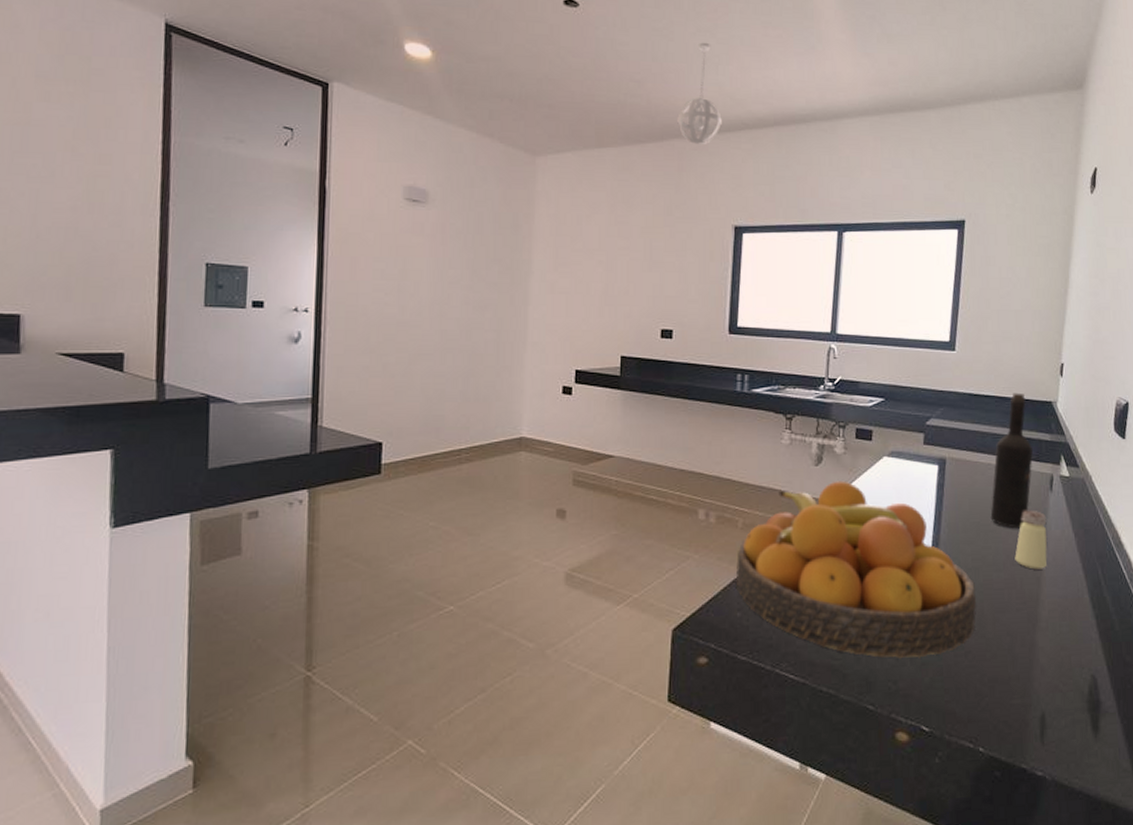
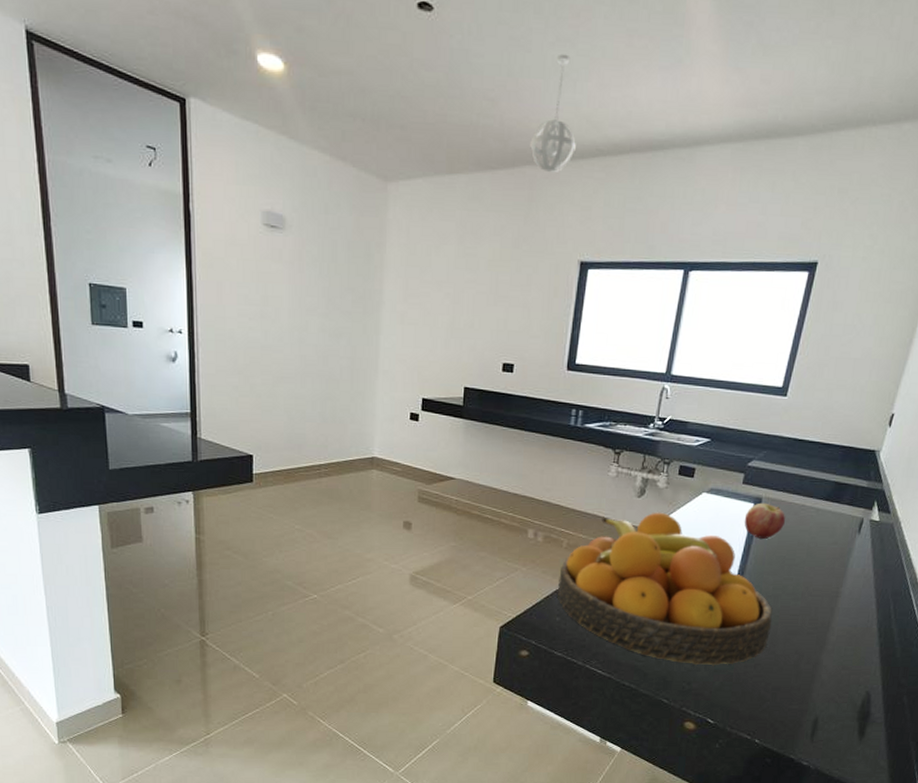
apple: none [930,463,973,504] -> present [744,502,785,539]
wine bottle: present [990,392,1033,529] -> none [796,440,850,565]
saltshaker: present [1015,510,1047,570] -> none [813,548,850,601]

